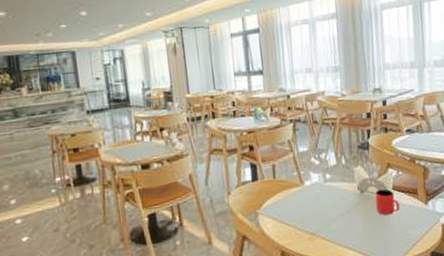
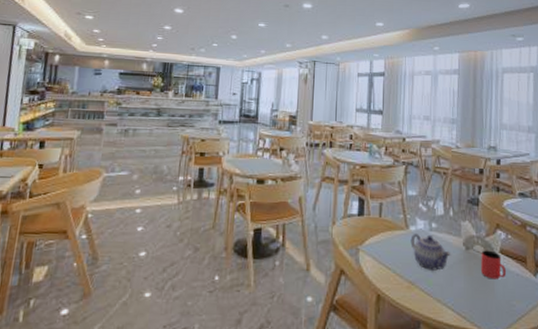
teapot: none [307,185,348,220] -> present [410,232,452,272]

